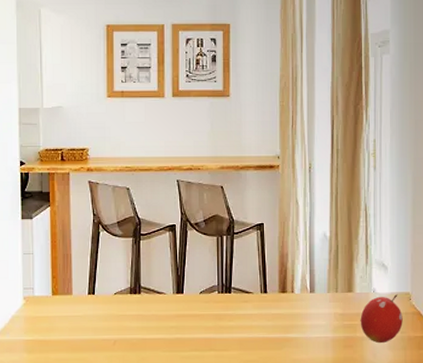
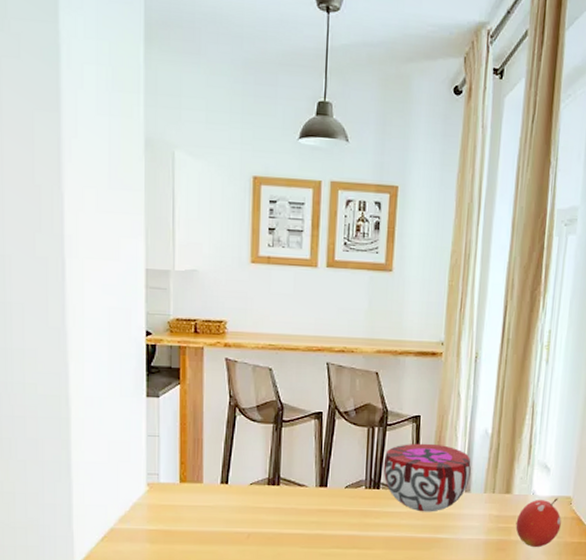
decorative bowl: none [233,248,313,313] -> present [383,443,471,512]

